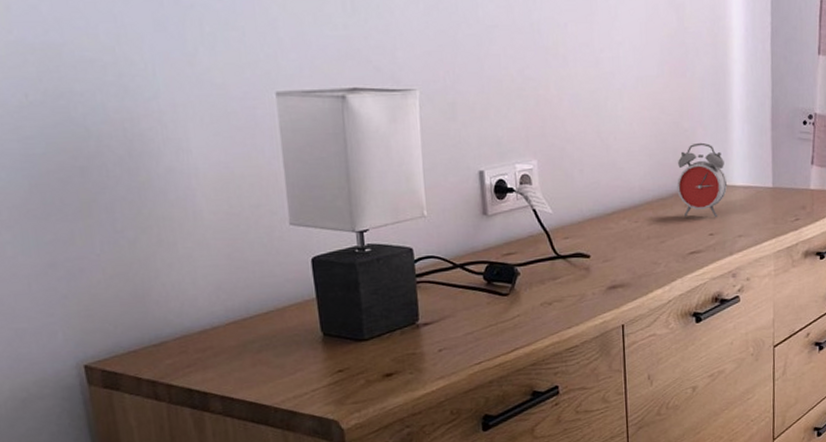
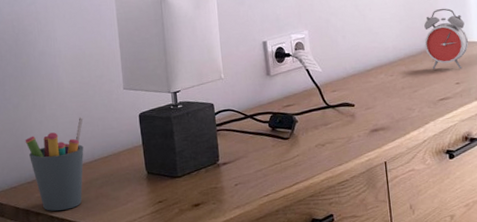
pen holder: none [147,259,235,383] -> present [25,116,84,211]

